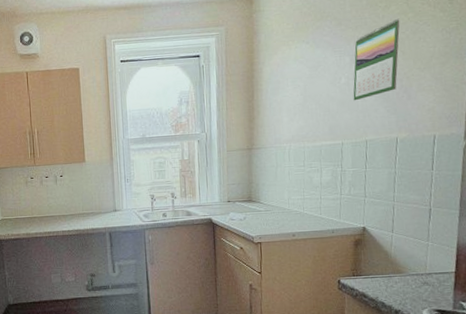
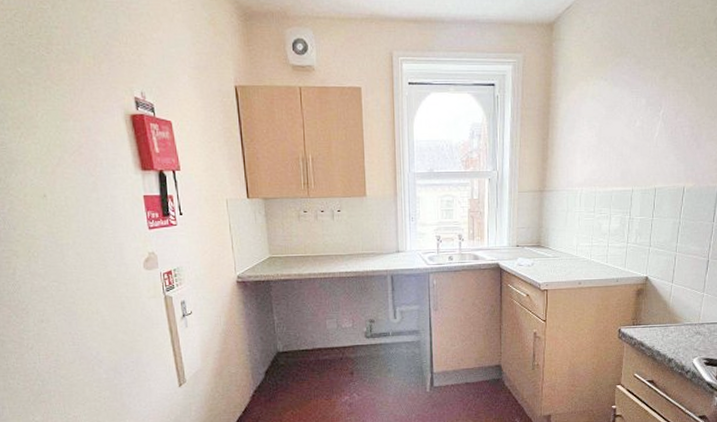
calendar: present [353,18,400,101] -> none [646,61,697,146]

